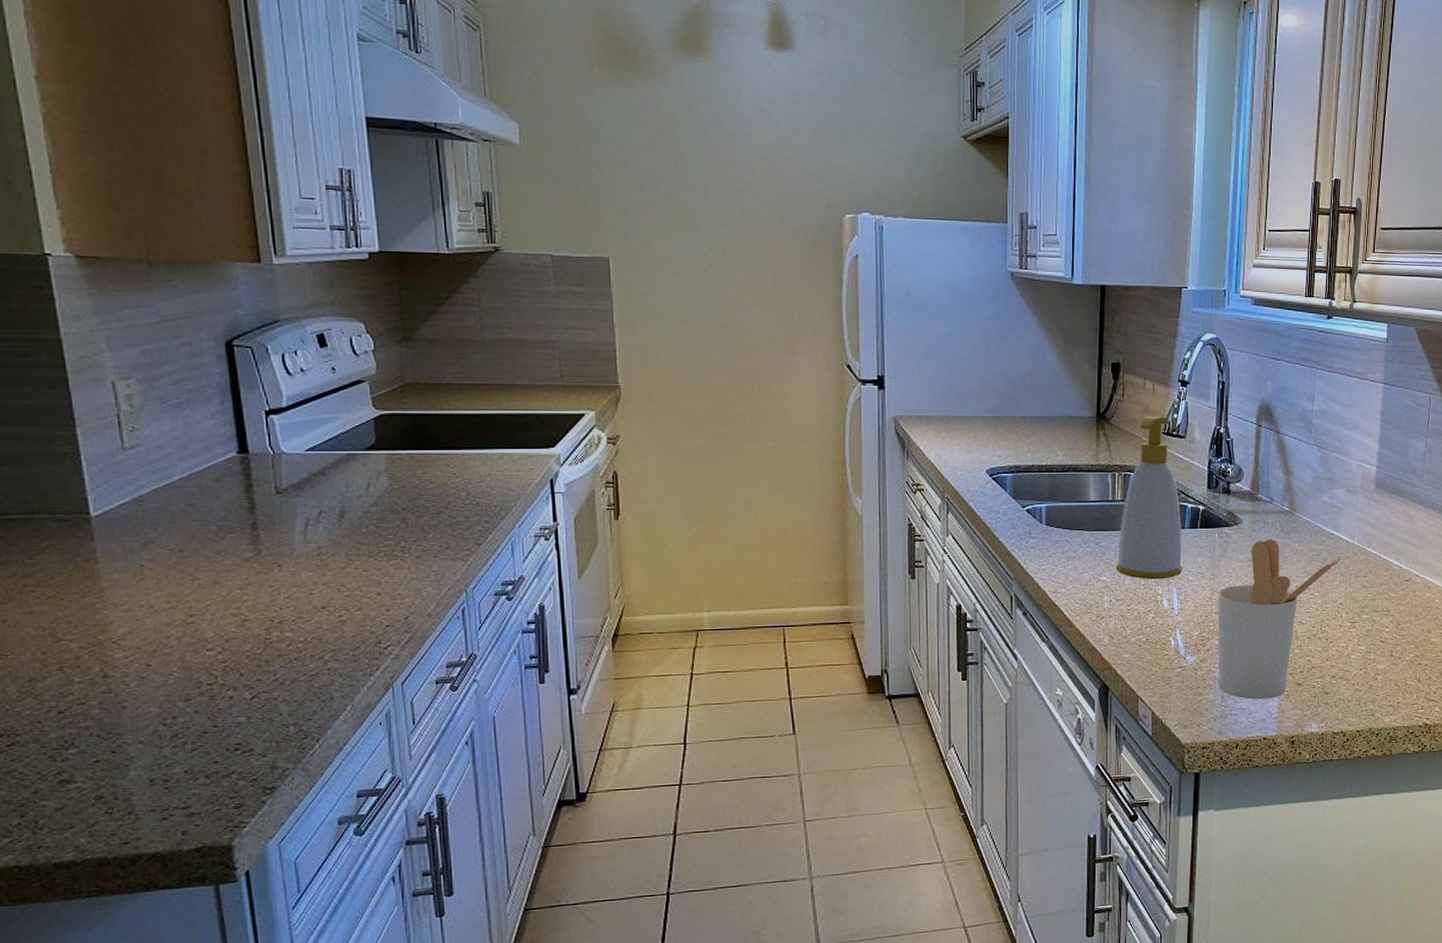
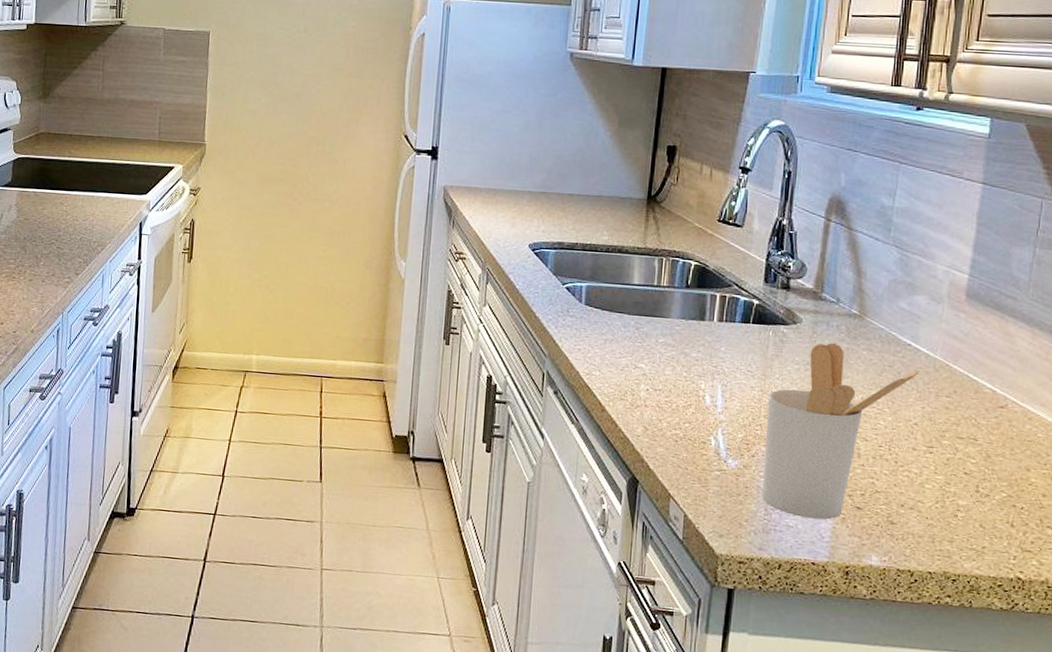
soap bottle: present [1115,416,1183,580] -> none [655,201,732,374]

